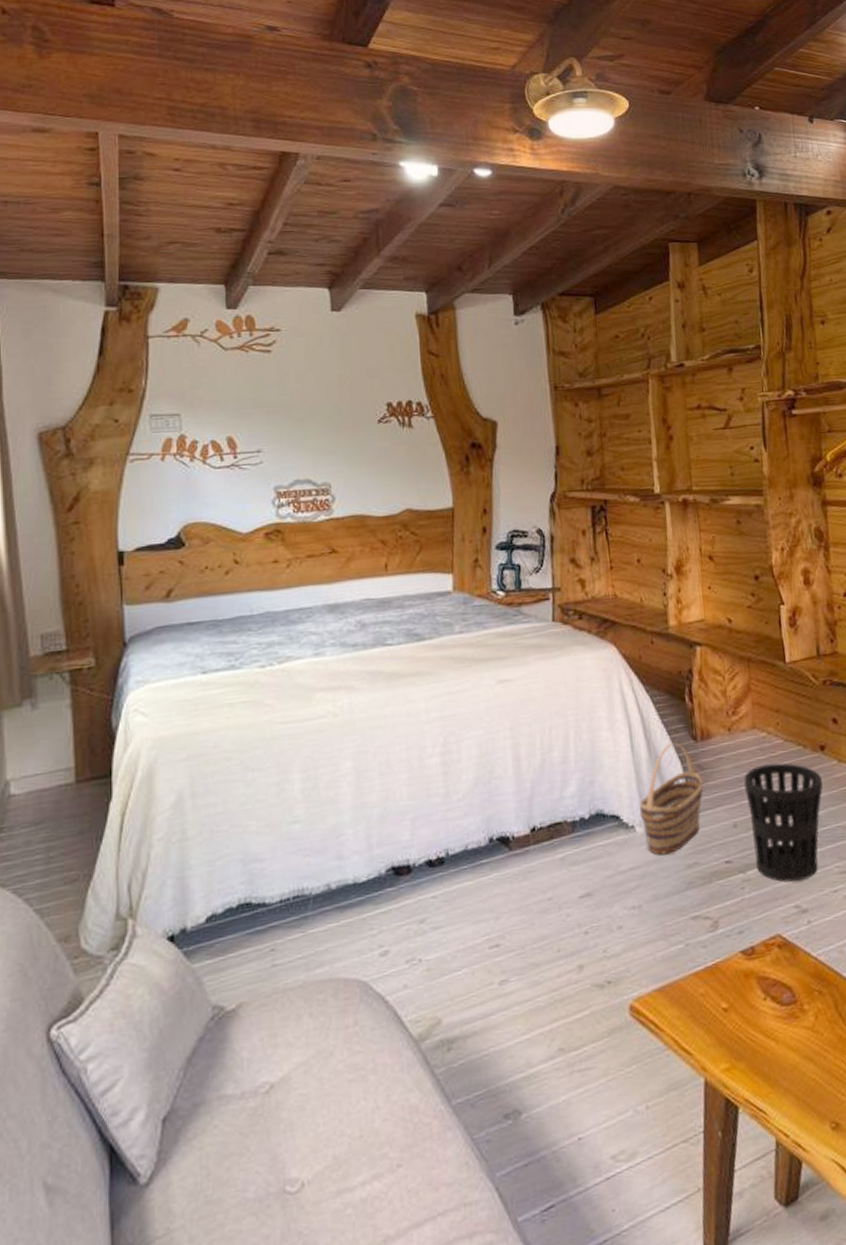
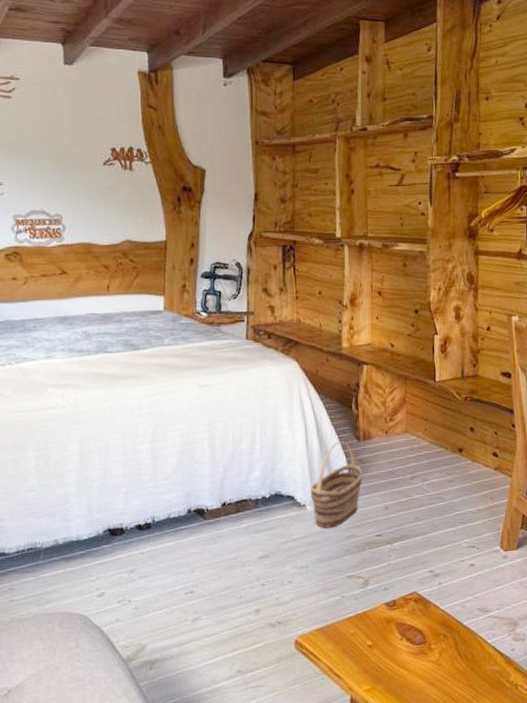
wastebasket: present [744,763,823,883] -> none [396,460,459,553]

